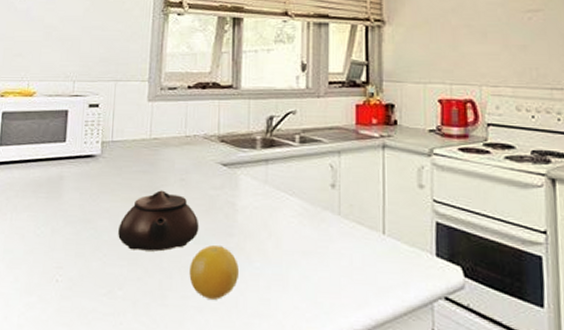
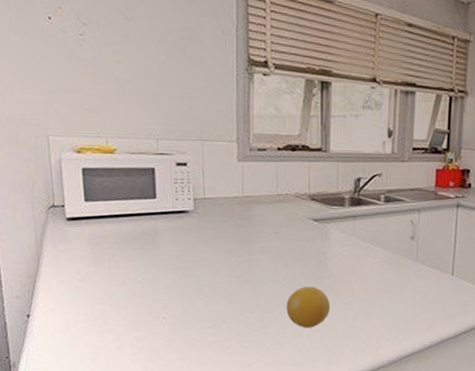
teapot: present [118,190,199,252] -> none [218,242,294,293]

